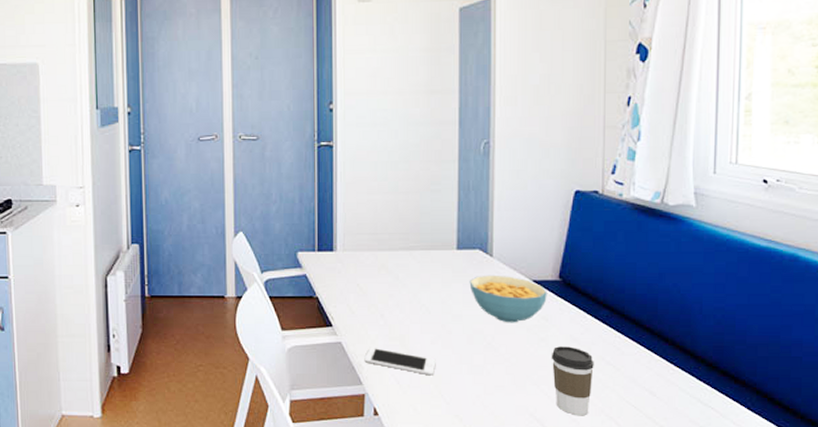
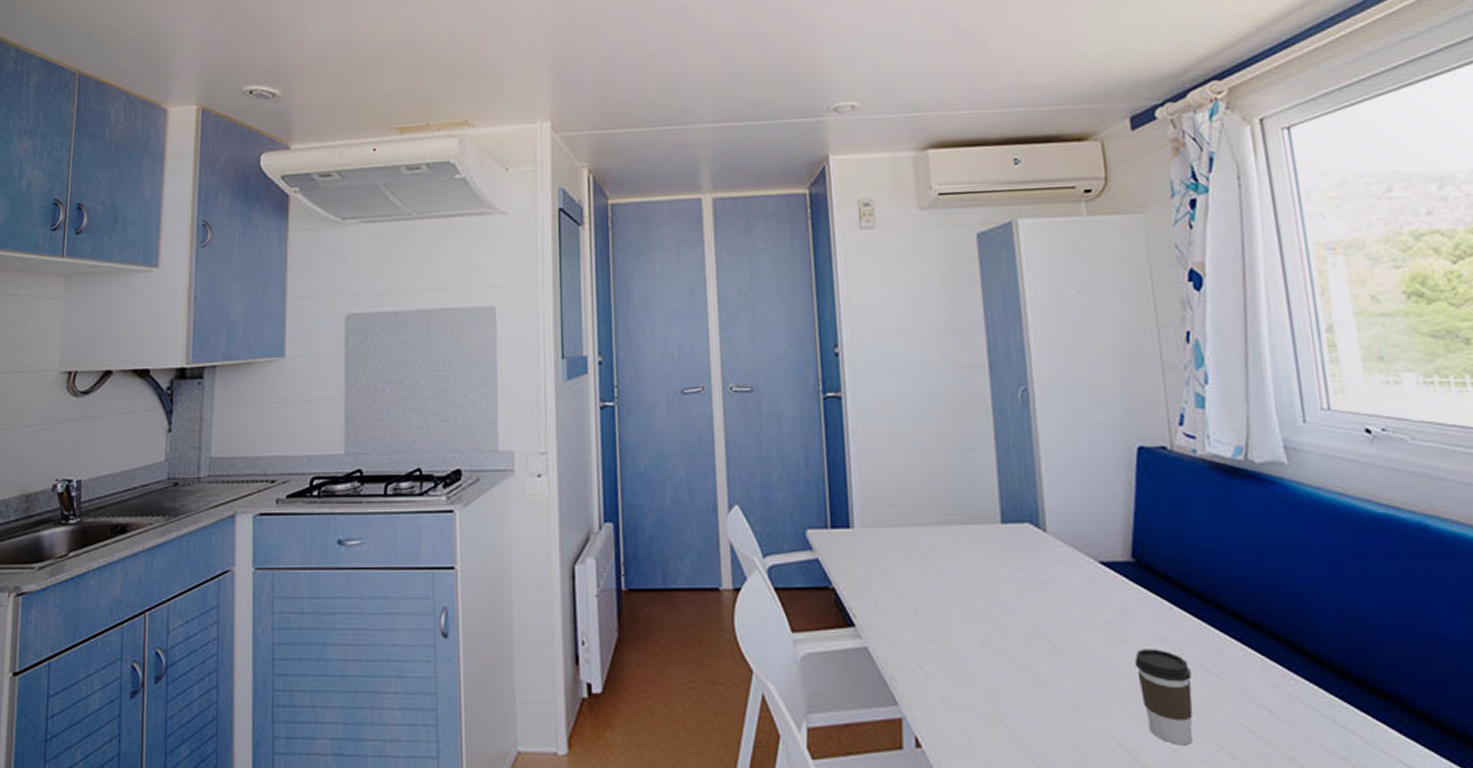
cell phone: present [364,347,436,376] -> none [898,653,990,692]
cereal bowl: present [469,275,547,323] -> none [1020,555,1121,619]

